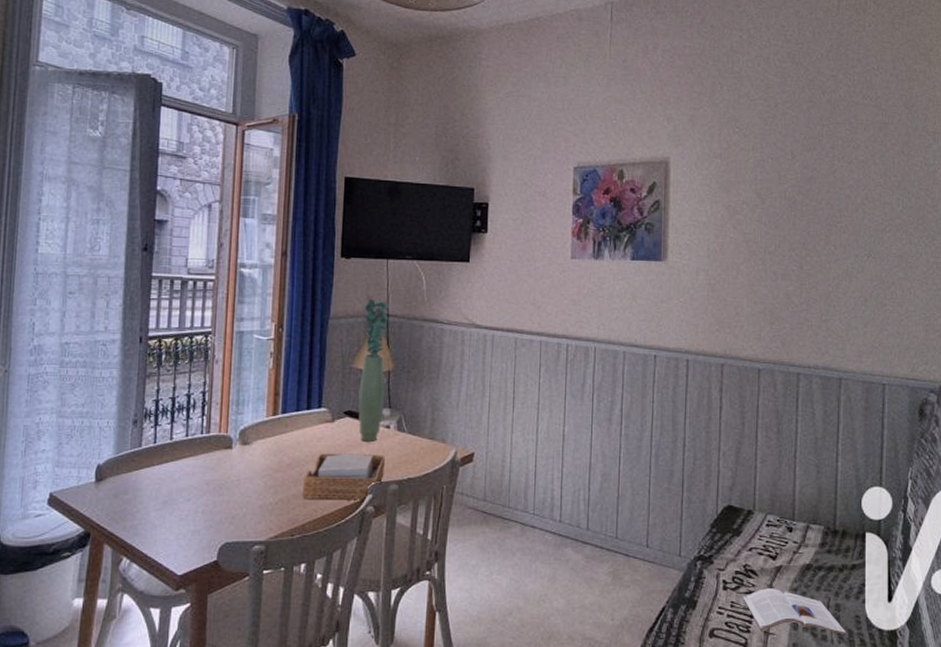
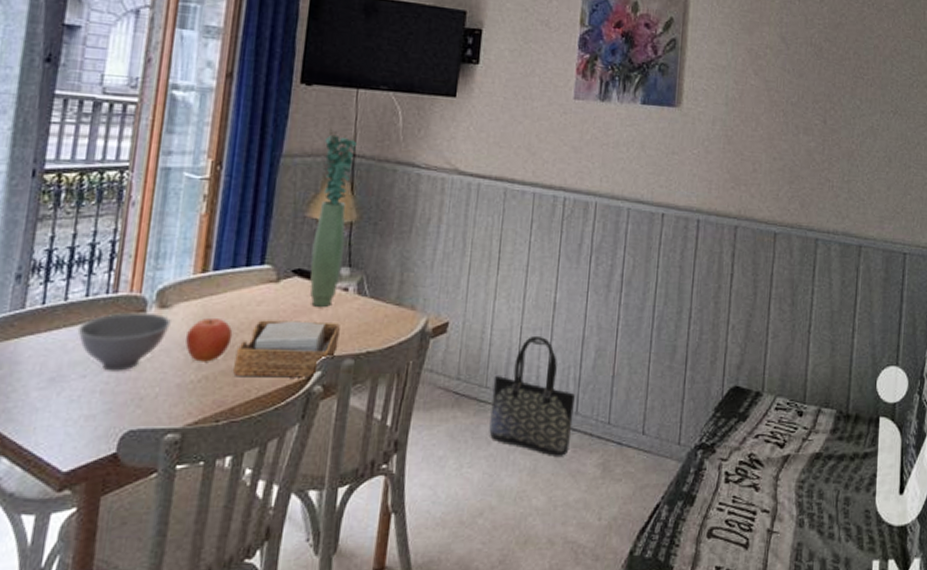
bowl: none [181,448,252,496] -> present [77,312,171,371]
fruit: none [264,453,300,488] -> present [185,318,233,362]
tote bag: none [513,464,585,566] -> present [489,337,575,456]
magazine: present [743,588,847,634] -> none [746,480,855,531]

